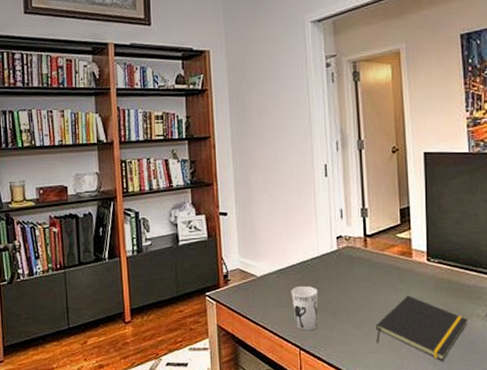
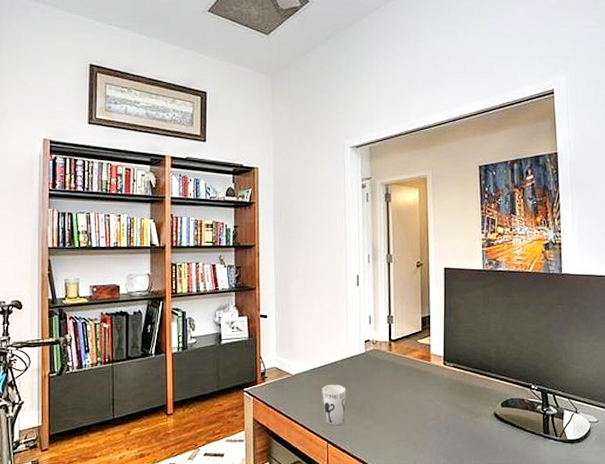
notepad: present [375,295,468,361] -> none [396,395,477,455]

